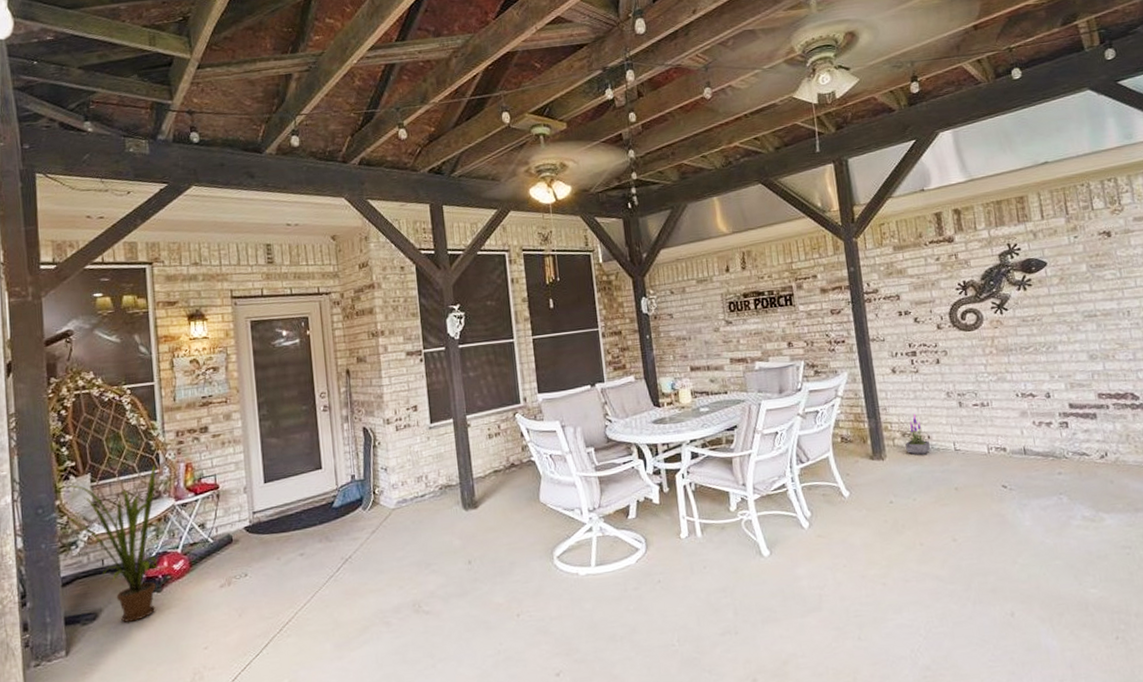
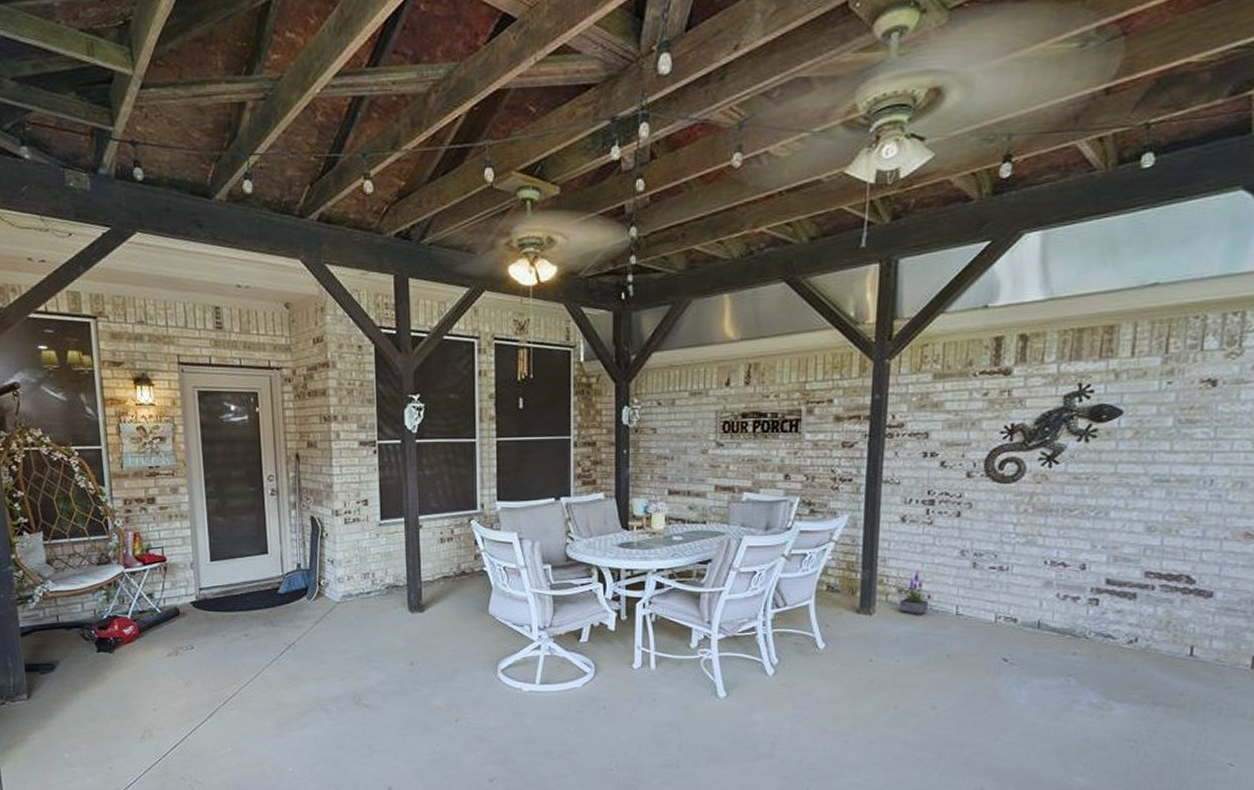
house plant: present [65,464,161,622] -> none [21,530,112,677]

